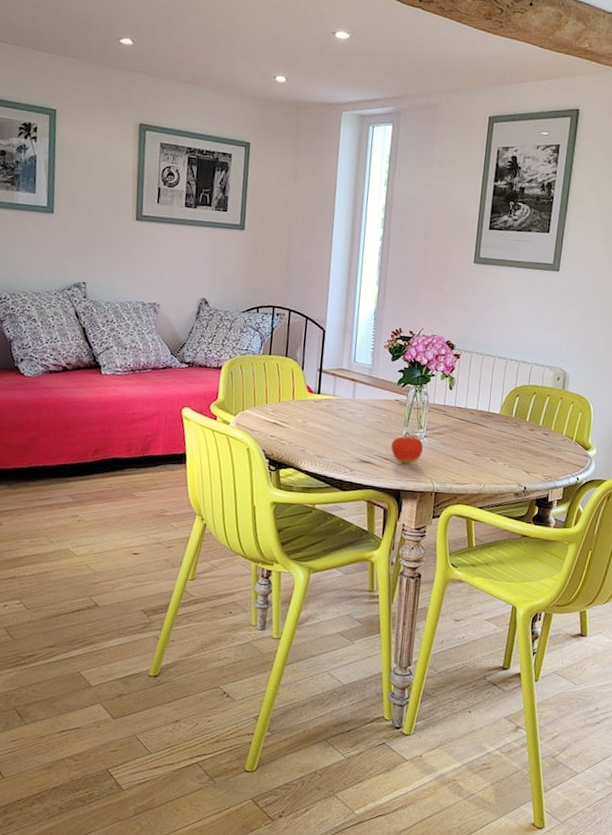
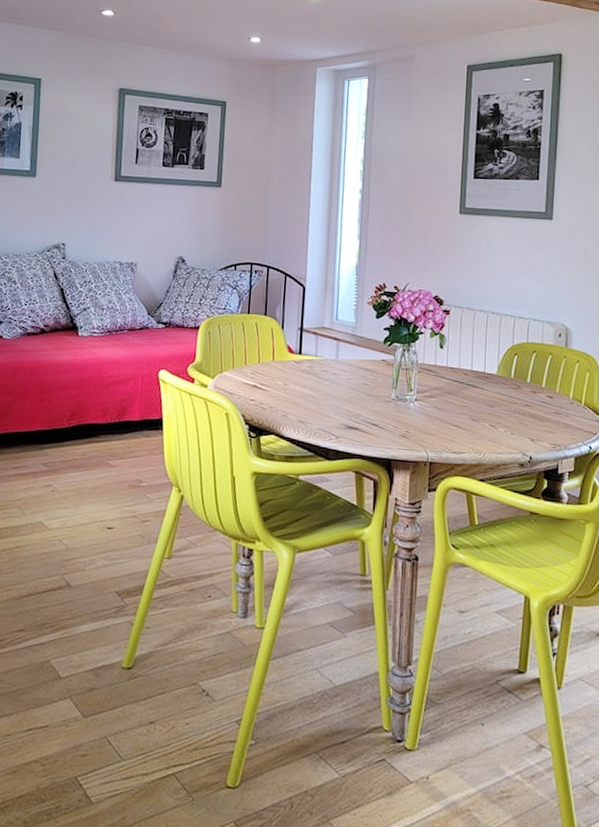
fruit: present [391,432,423,464] -> none [379,395,414,430]

